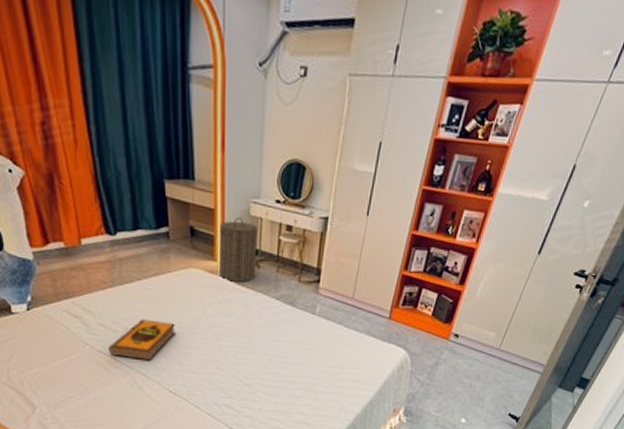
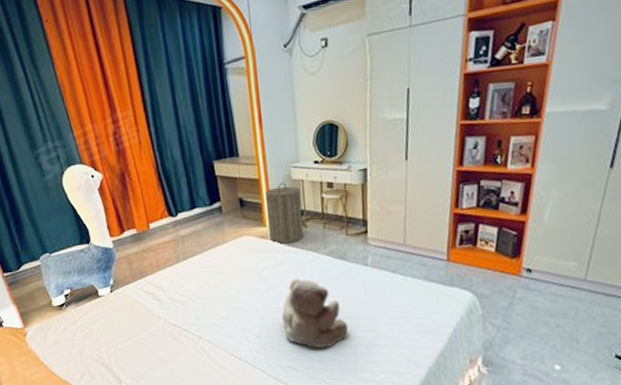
hardback book: present [108,319,175,361] -> none [178,289,236,329]
teddy bear: none [222,319,289,390] -> present [281,278,349,349]

